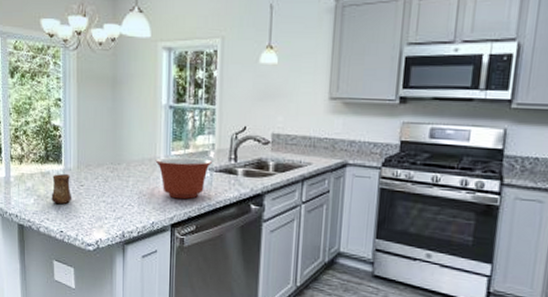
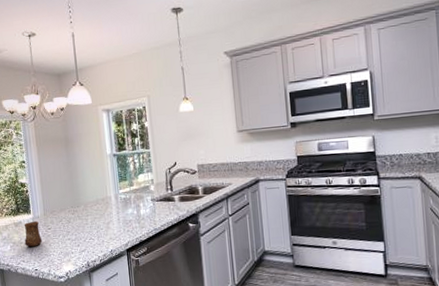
mixing bowl: present [155,157,212,200] -> none [107,192,153,228]

